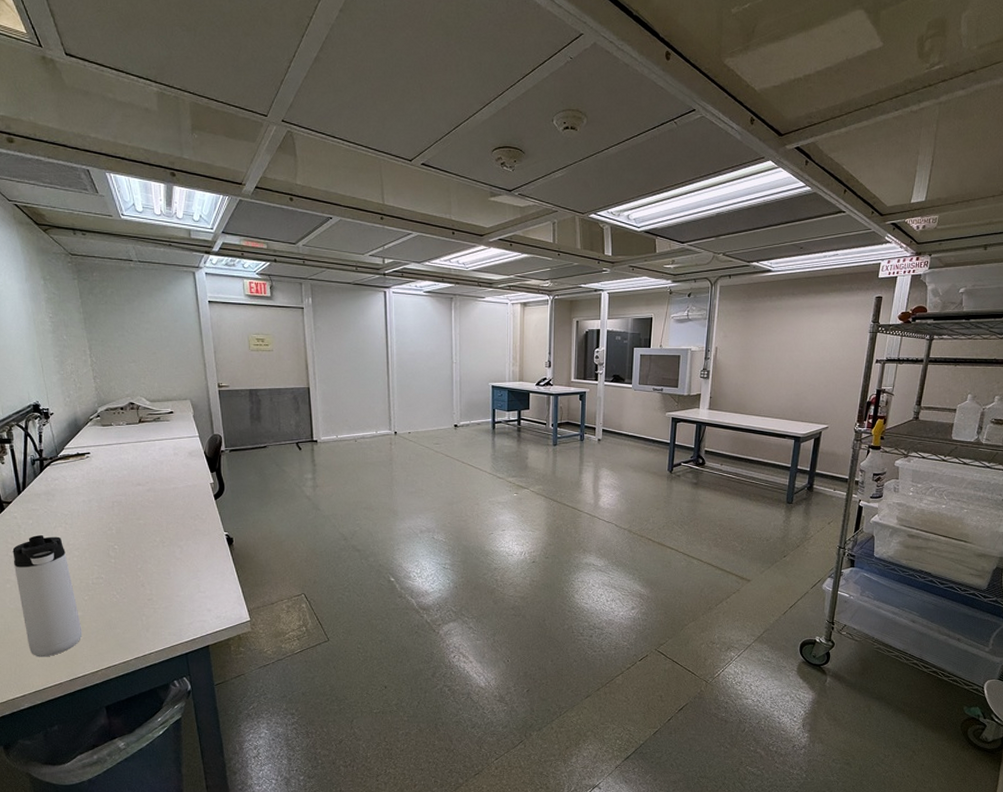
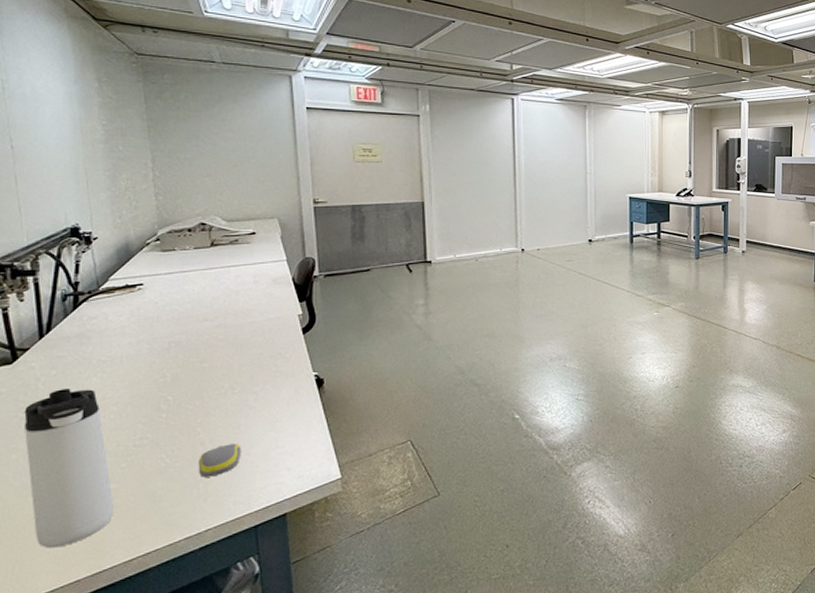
computer mouse: none [140,587,172,612] -> present [198,443,241,478]

